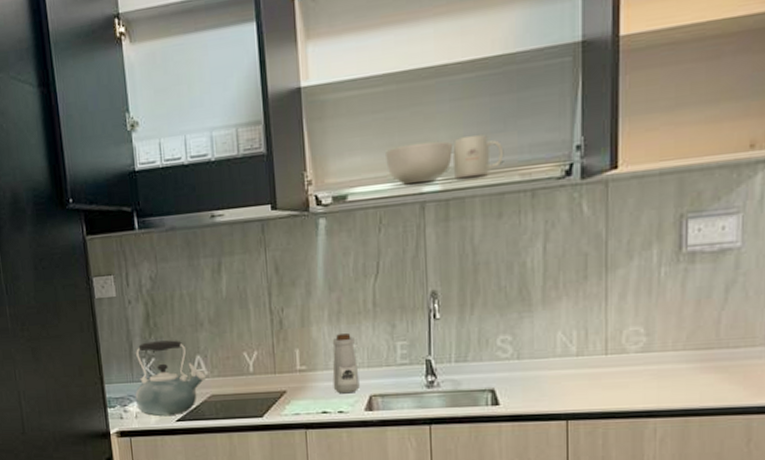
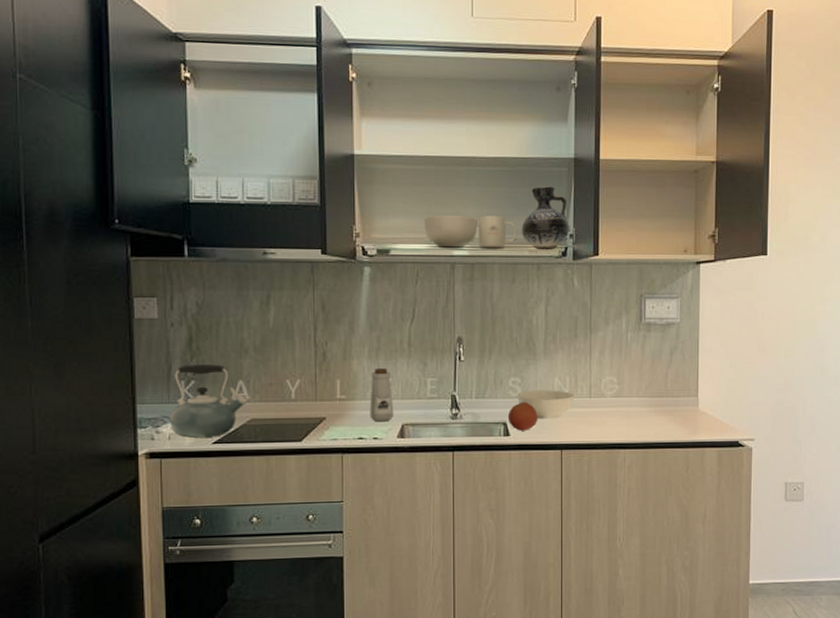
fruit: none [496,363,535,399] -> present [507,402,538,431]
bowl: none [508,347,585,384] -> present [517,390,575,419]
ceramic jug: none [509,85,577,173] -> present [521,186,570,251]

